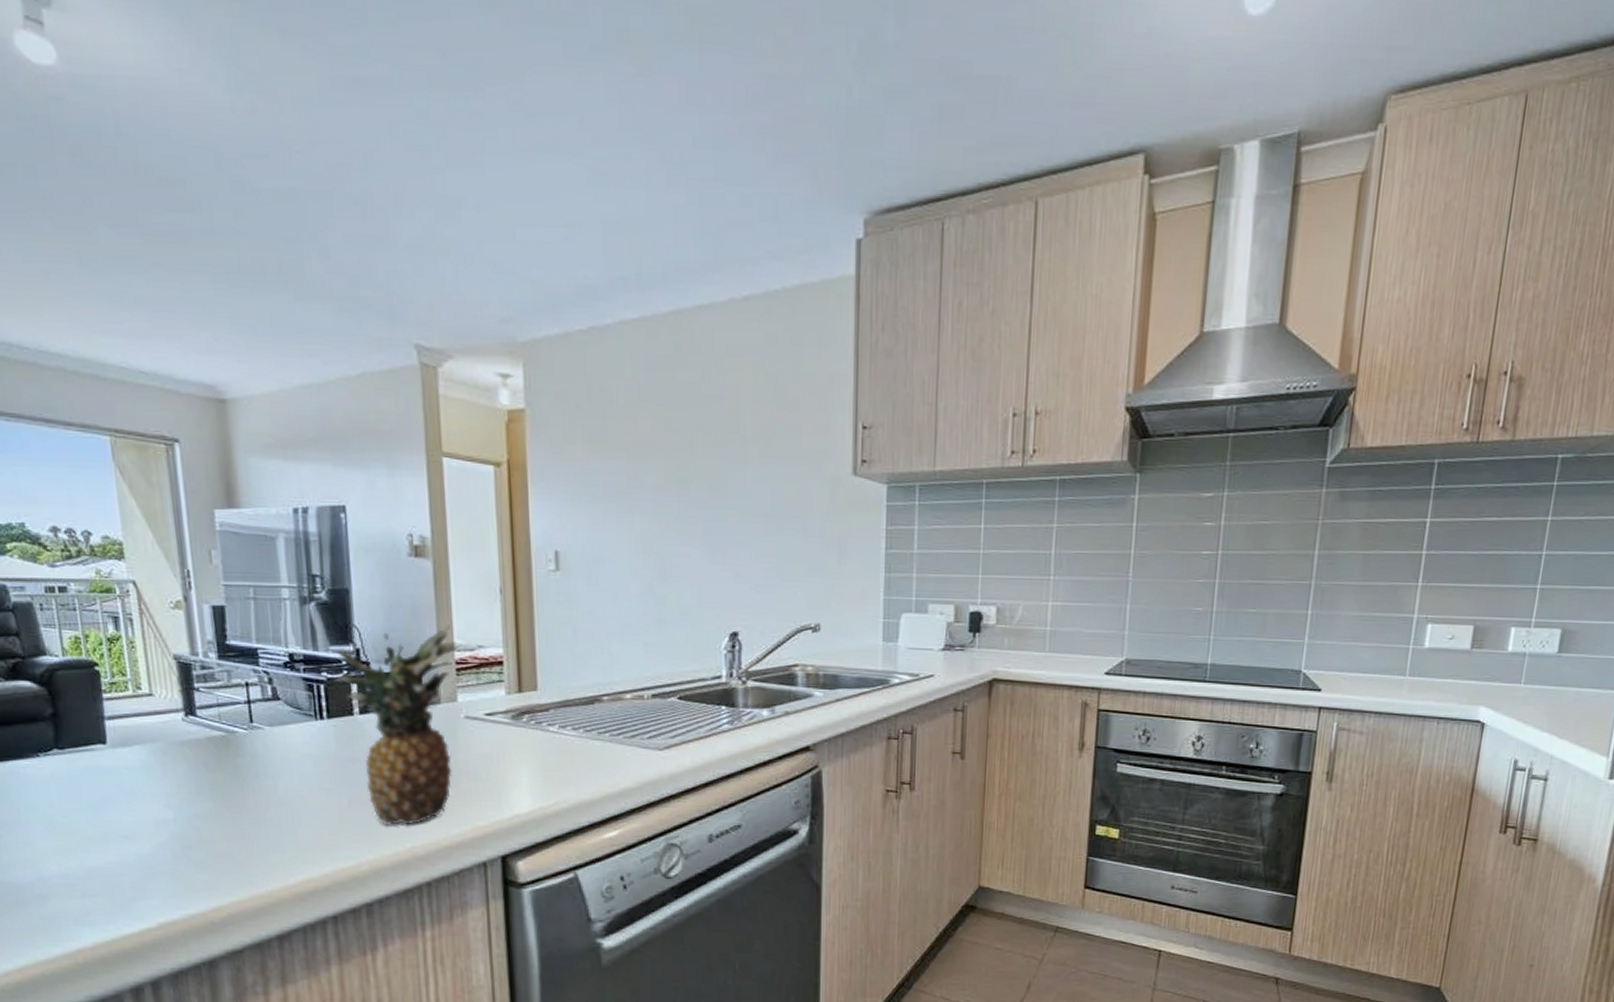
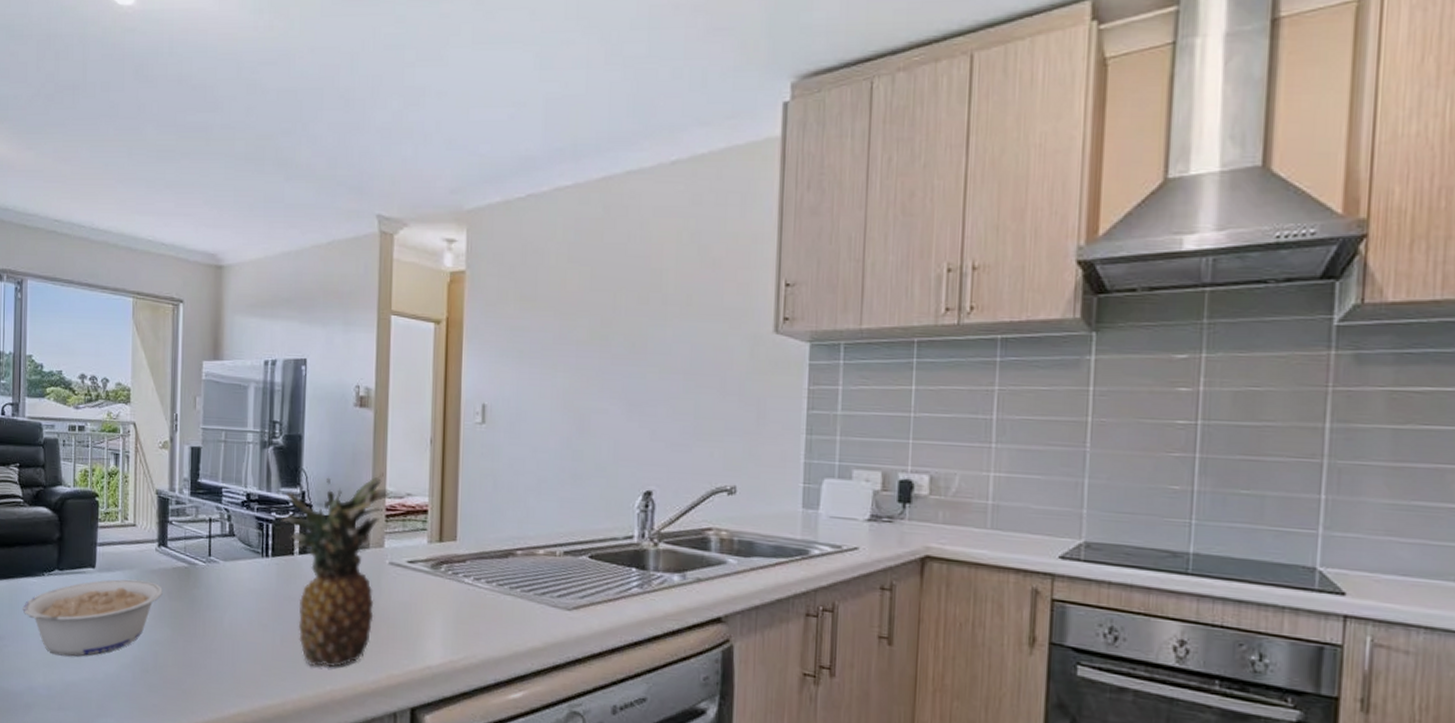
legume: none [16,753,198,841] -> present [22,579,163,657]

